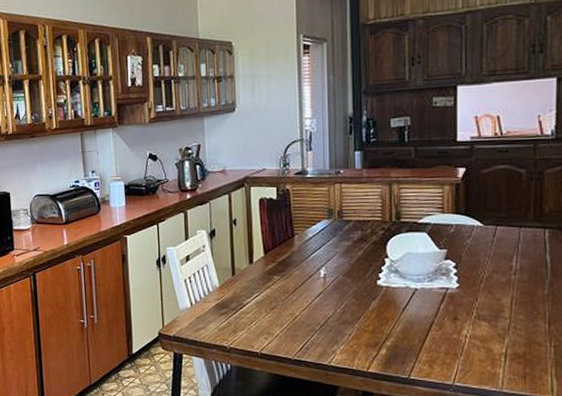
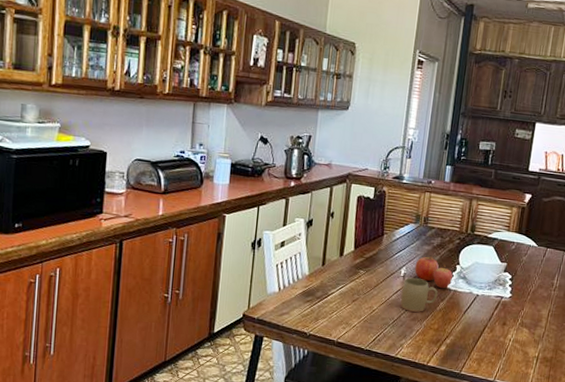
mug: none [324,278,367,314] -> present [400,277,438,312]
fruit: none [335,252,365,280] -> present [414,256,440,282]
fruit: none [359,258,383,286] -> present [433,264,454,289]

